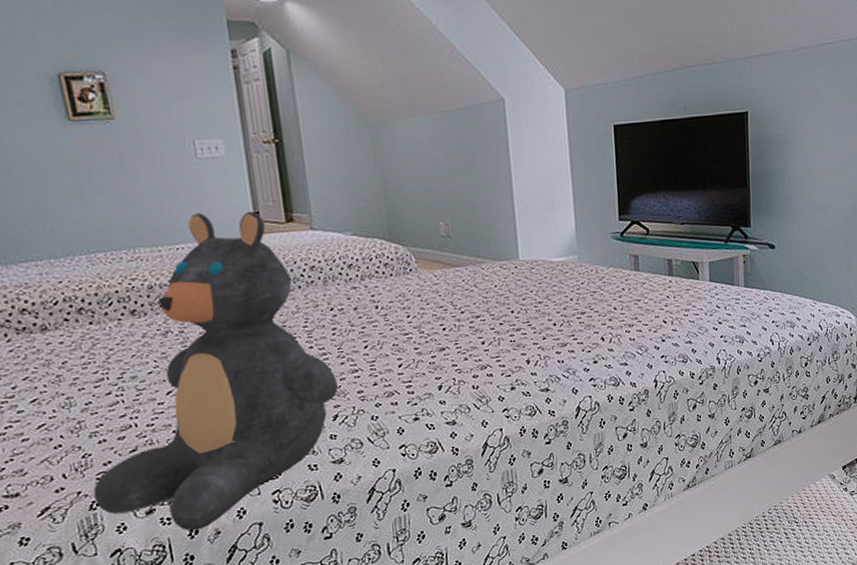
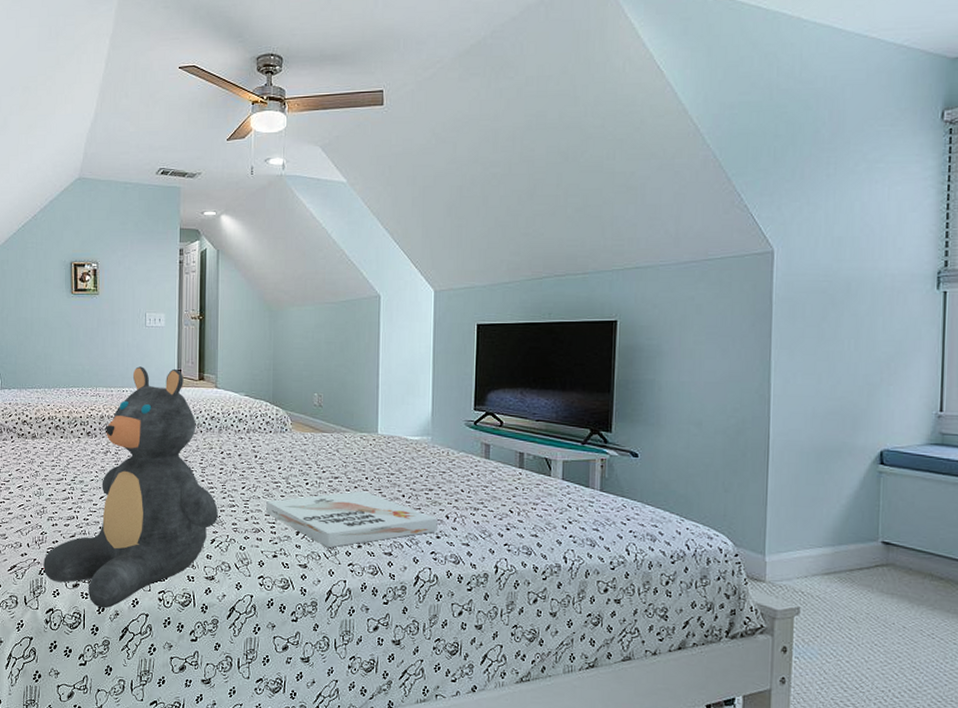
book: none [397,326,594,397] -> present [266,491,438,548]

